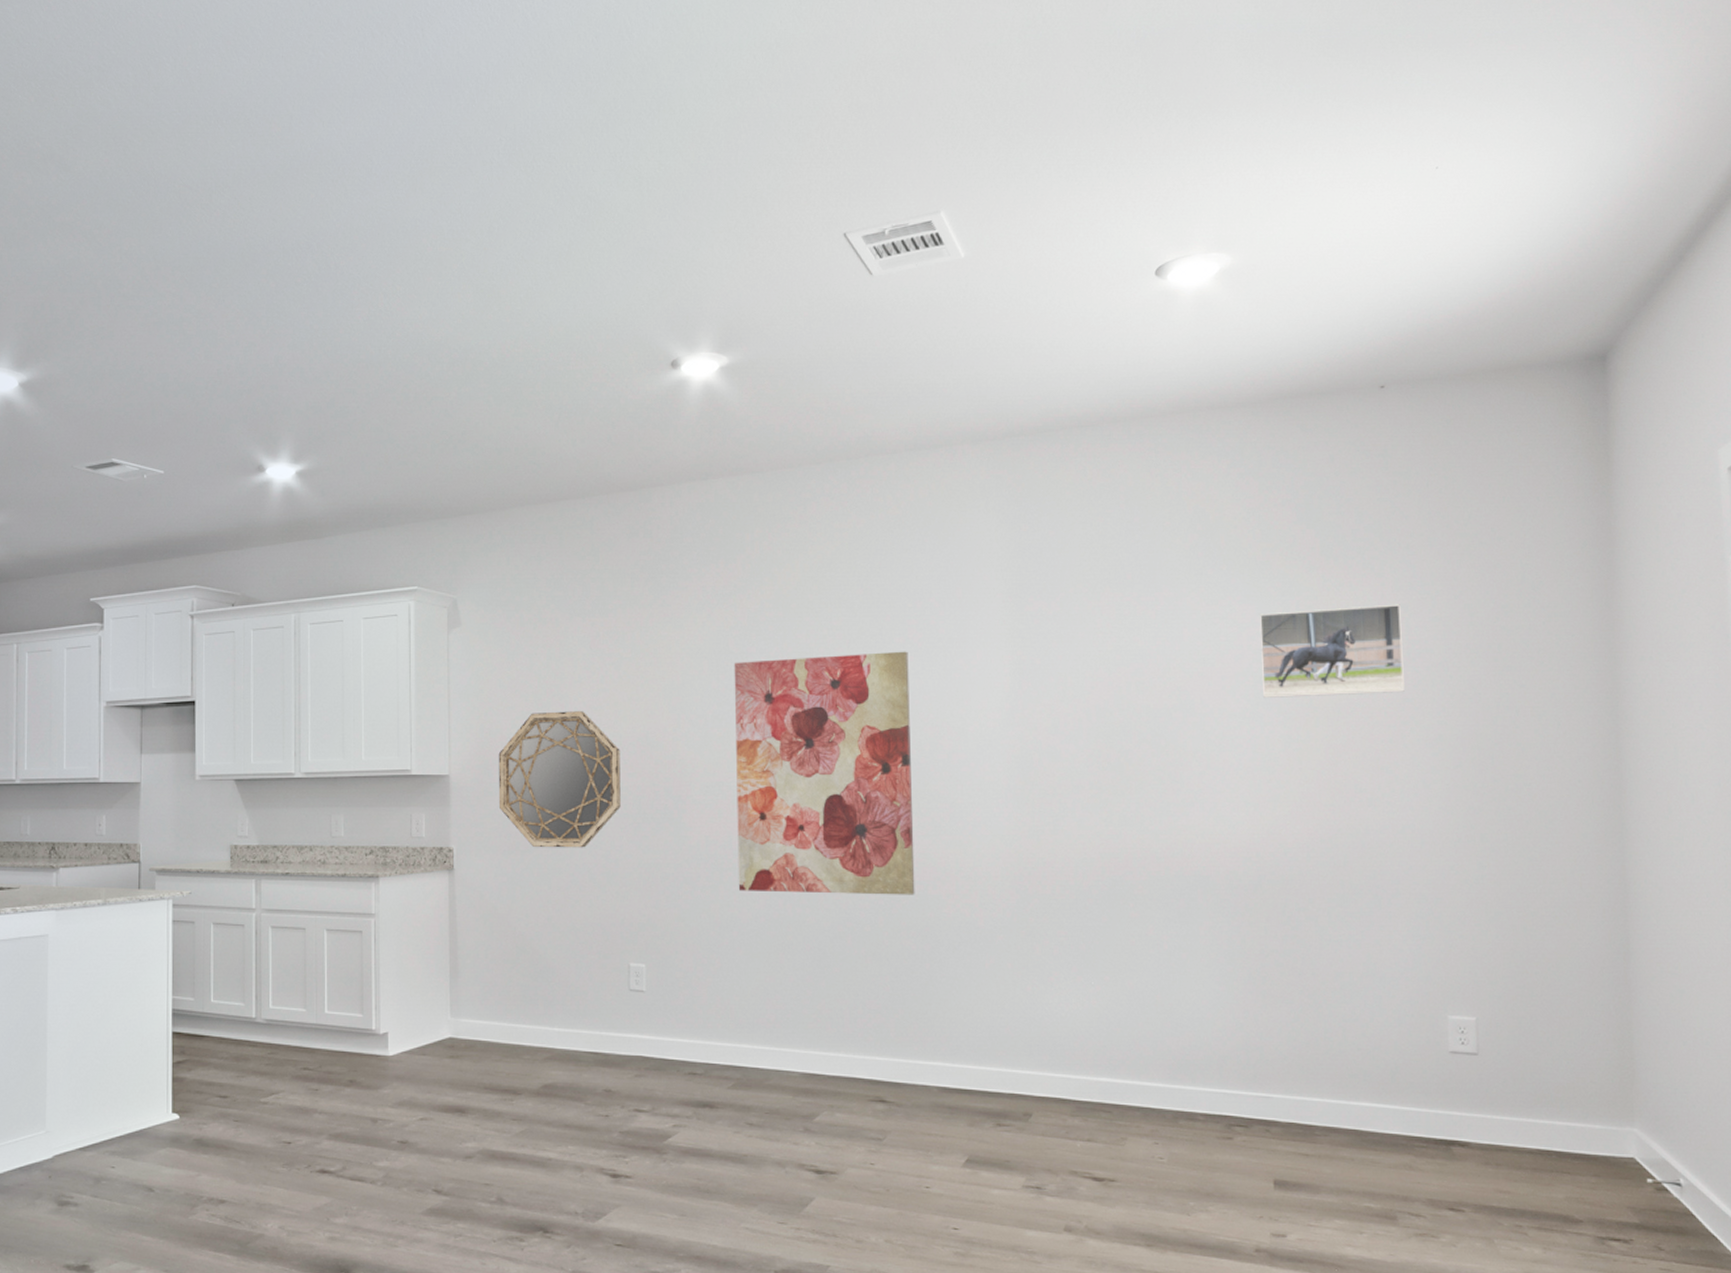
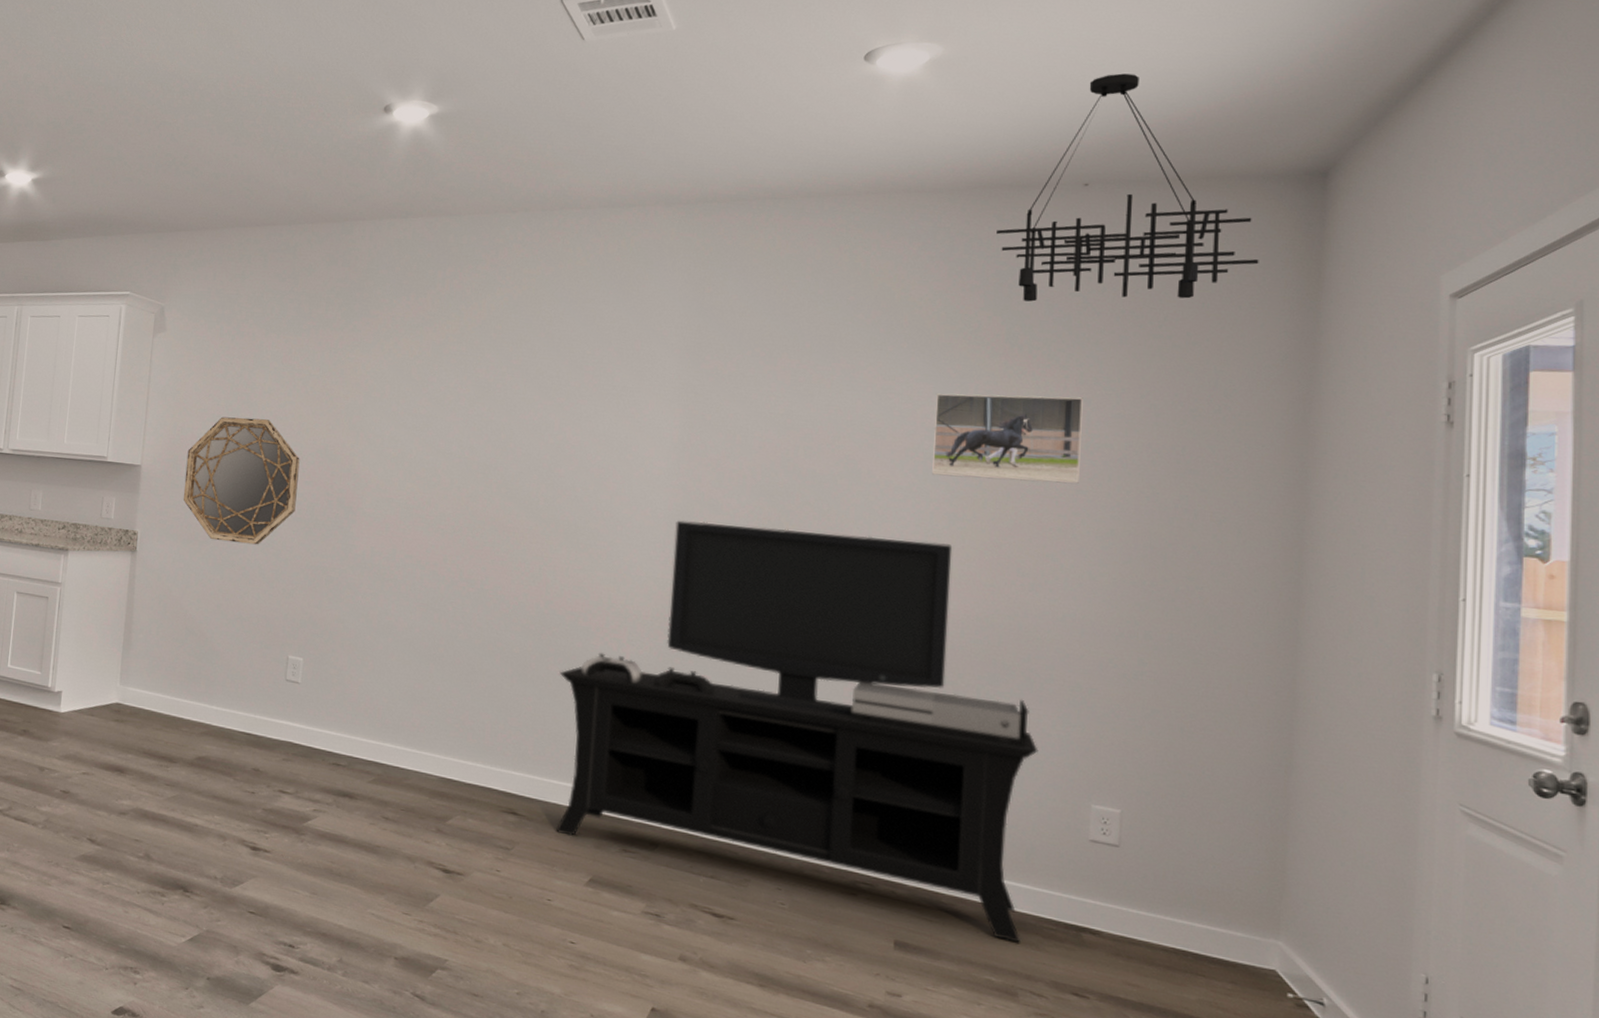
wall art: present [734,651,915,895] -> none [397,389,583,624]
media console: none [914,767,1394,1165] -> present [555,520,1039,943]
chandelier: none [1301,271,1551,511] -> present [996,73,1259,302]

